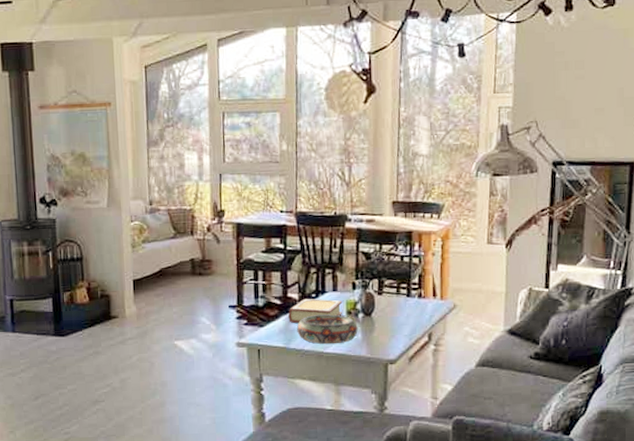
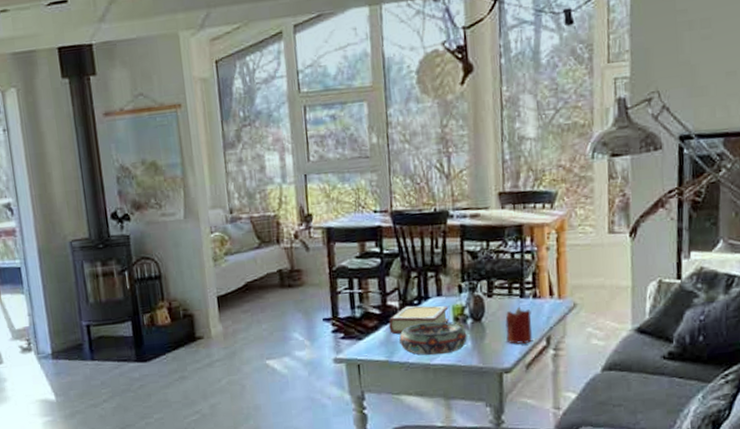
candle: none [392,305,416,338] -> present [505,306,532,344]

